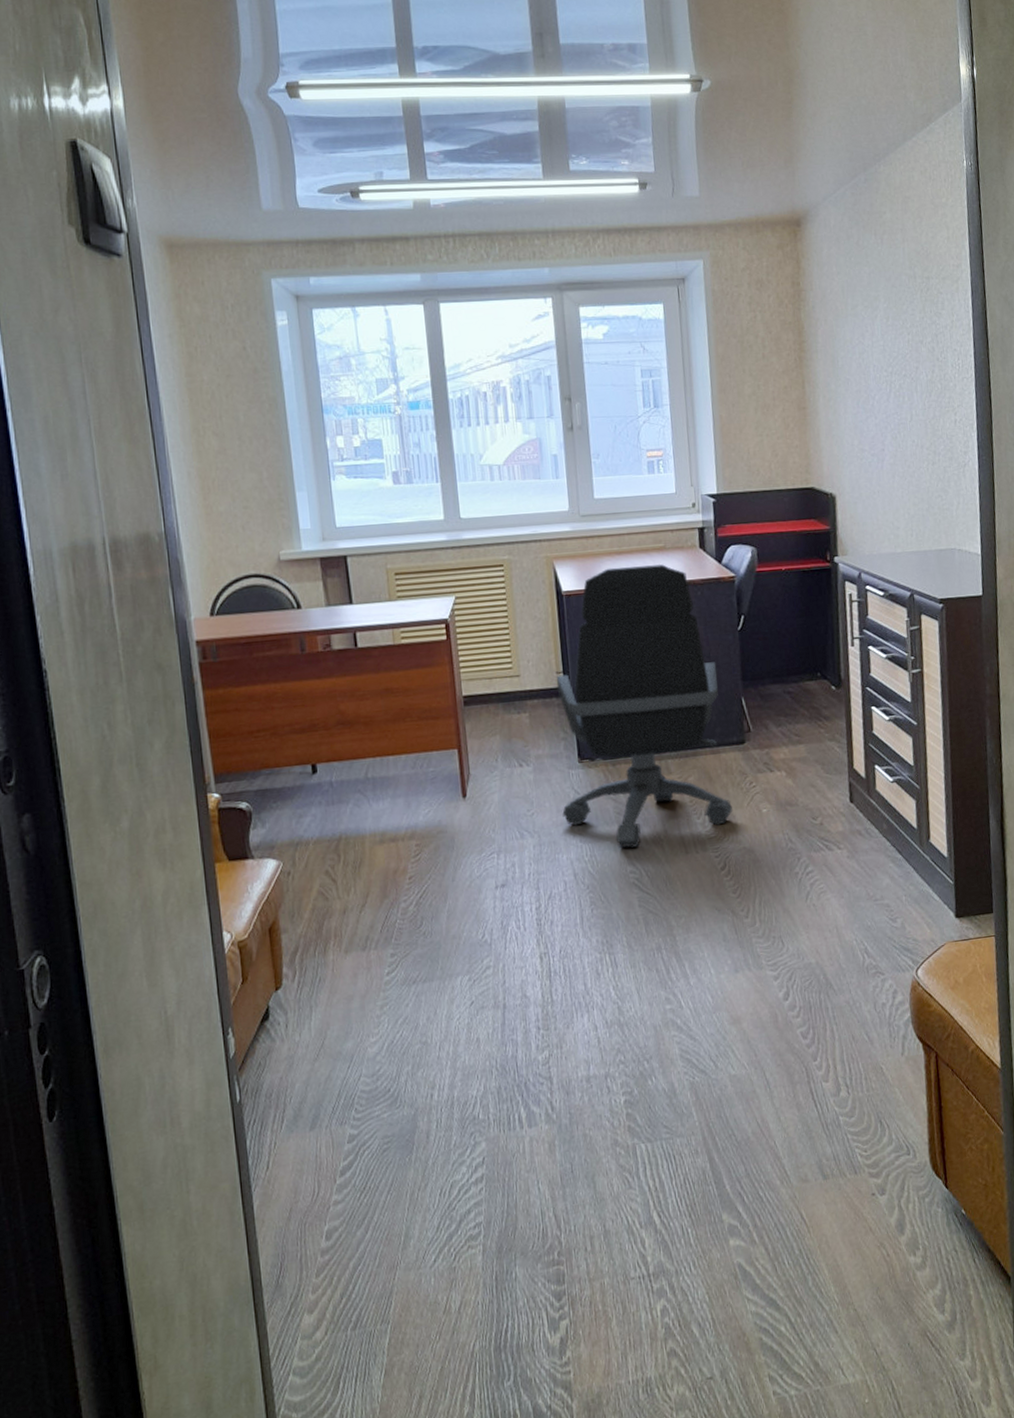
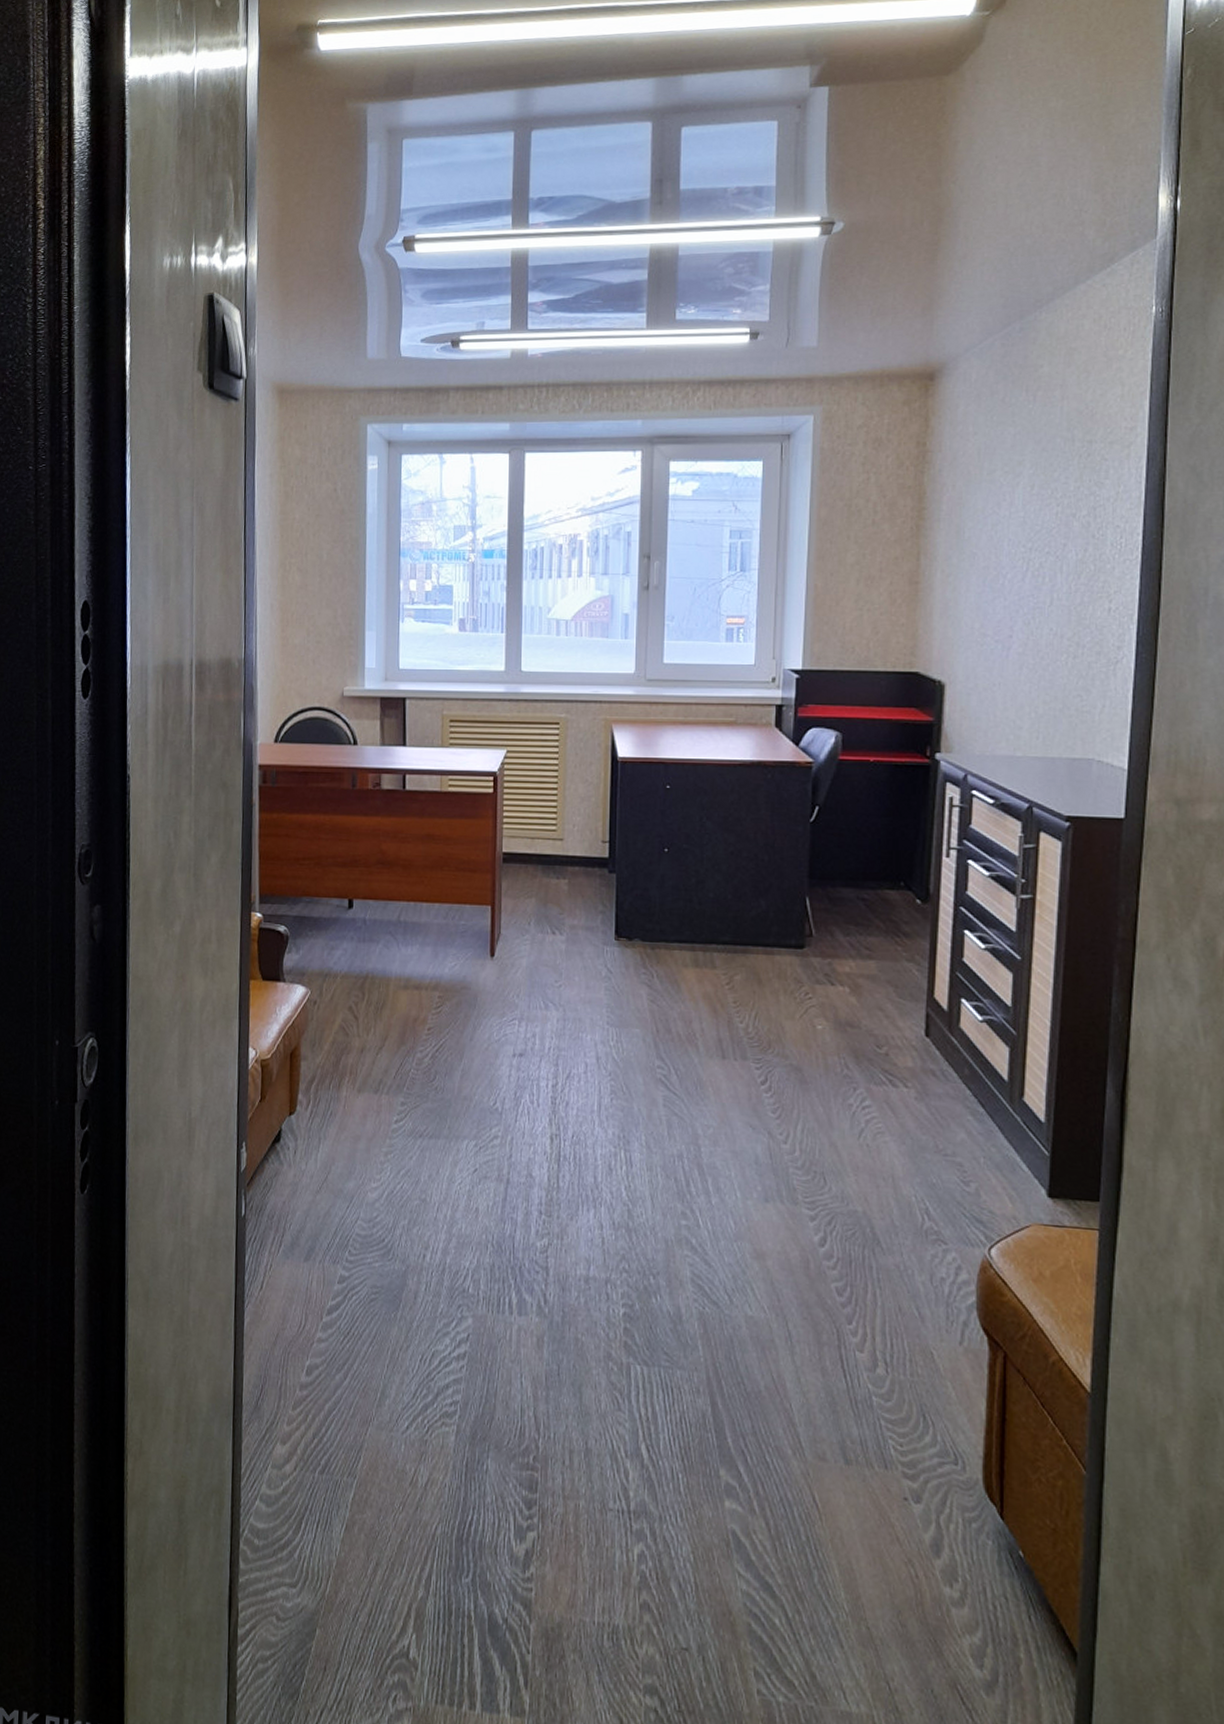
office chair: present [556,563,734,848] -> none [591,738,783,1041]

